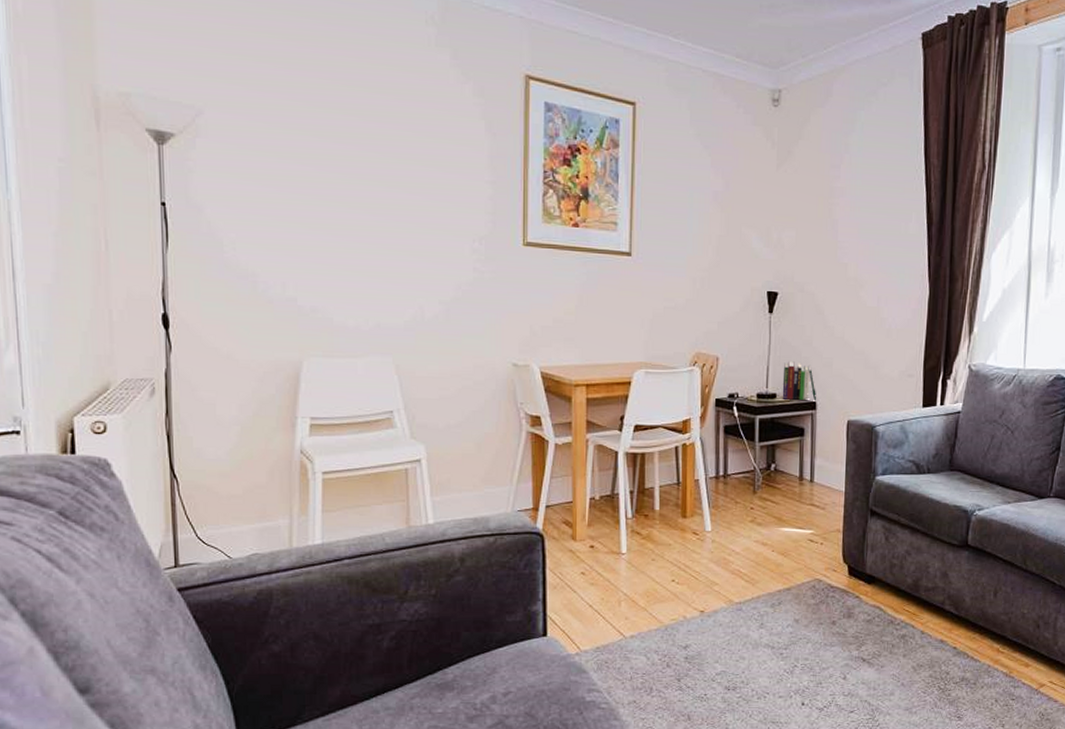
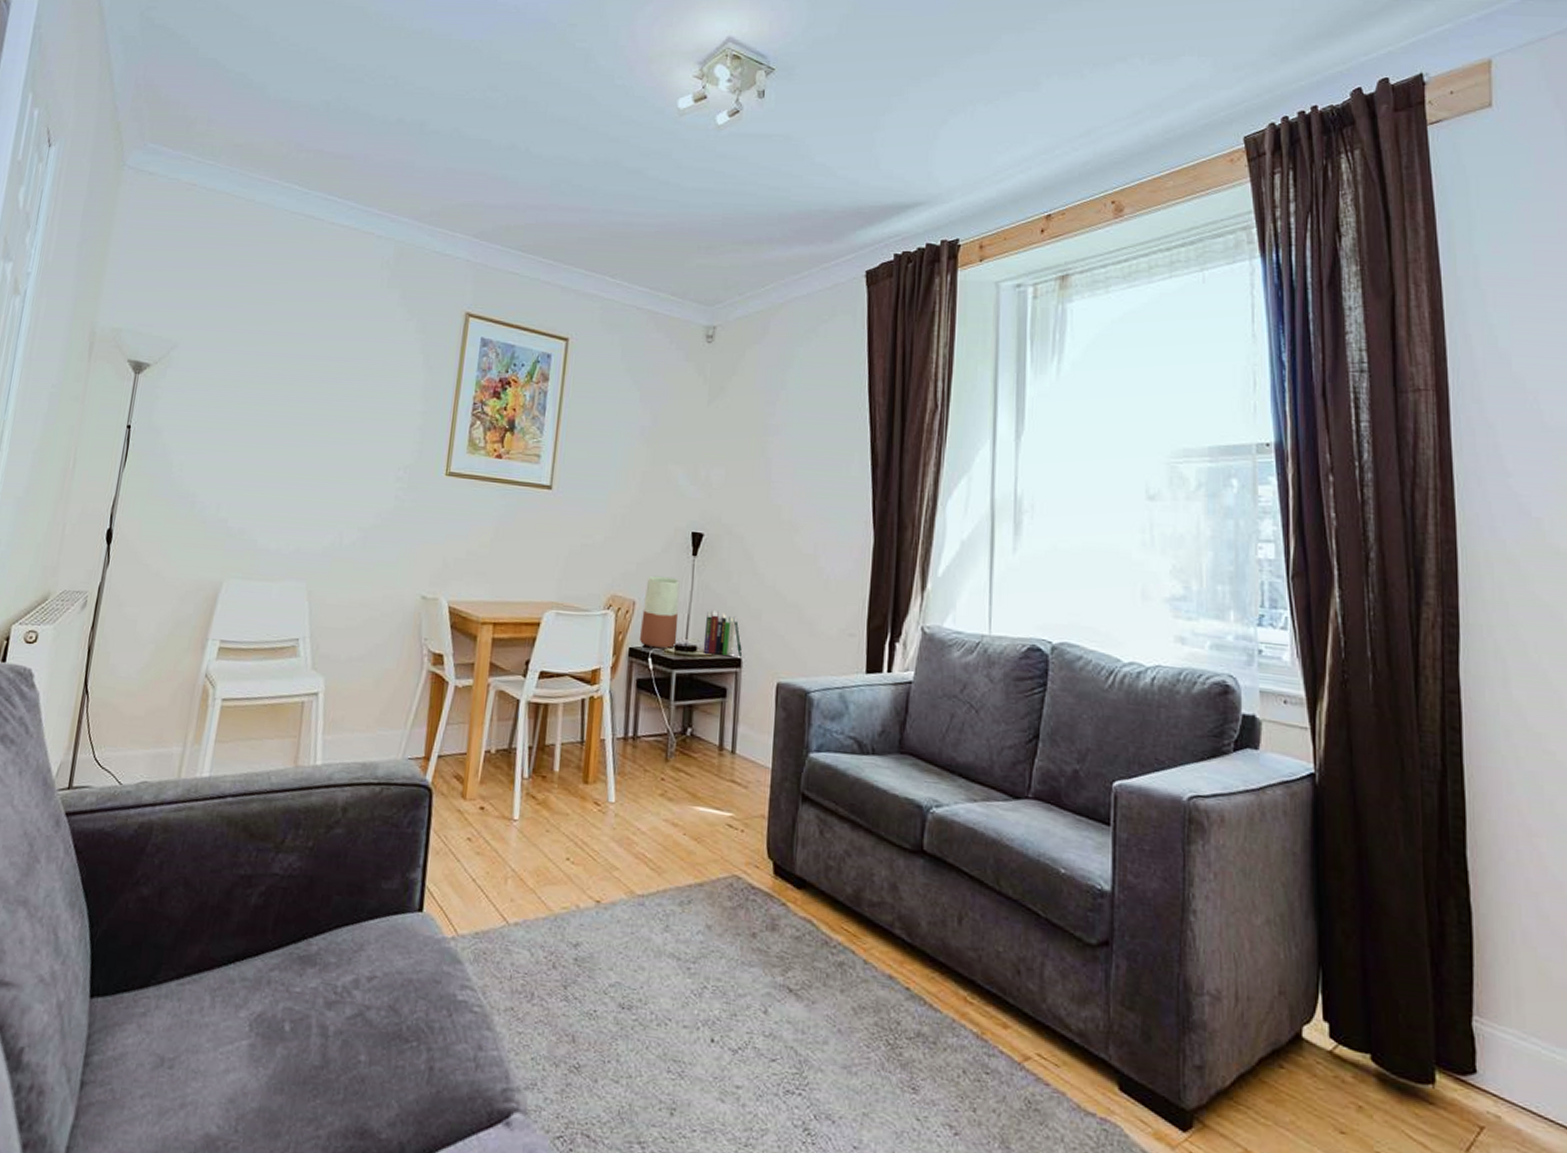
vase: none [724,333,759,398] -> present [639,575,680,649]

